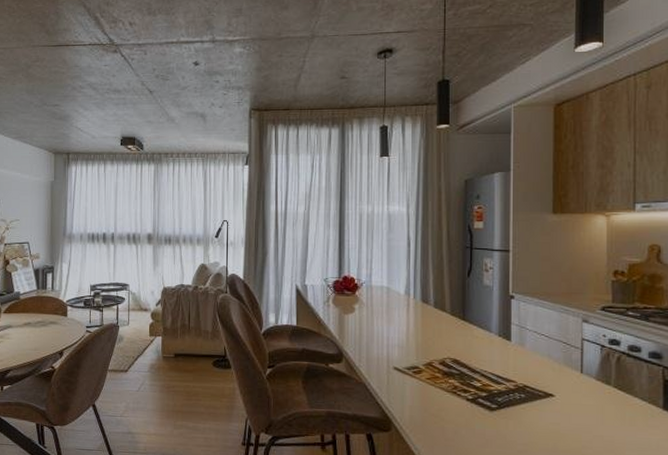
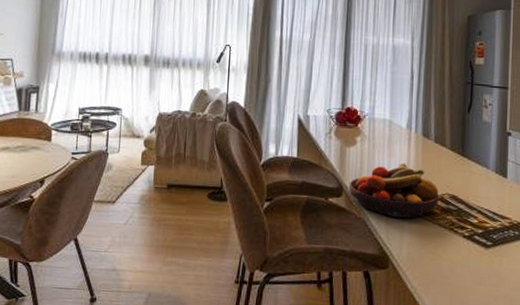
fruit bowl: none [348,328,441,382] -> present [348,163,440,218]

